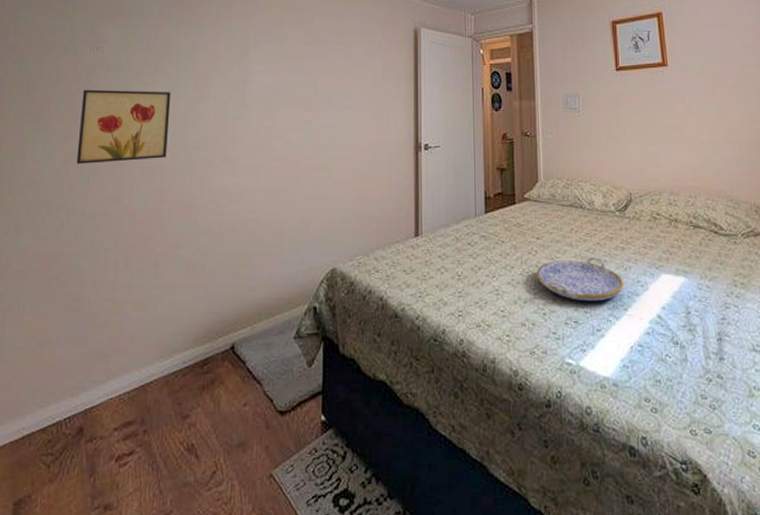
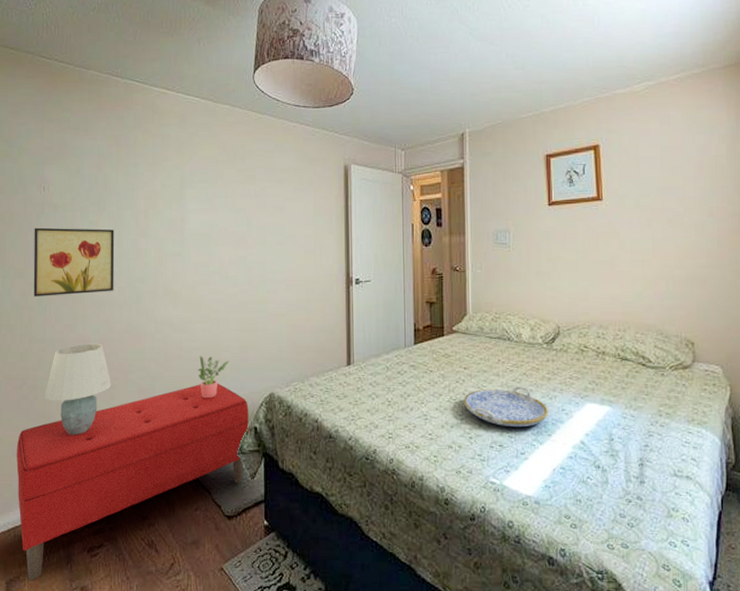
bench: none [37,258,308,500] -> present [16,383,249,581]
table lamp: none [79,215,157,321] -> present [44,343,112,435]
potted plant: none [253,227,288,276] -> present [197,355,229,399]

